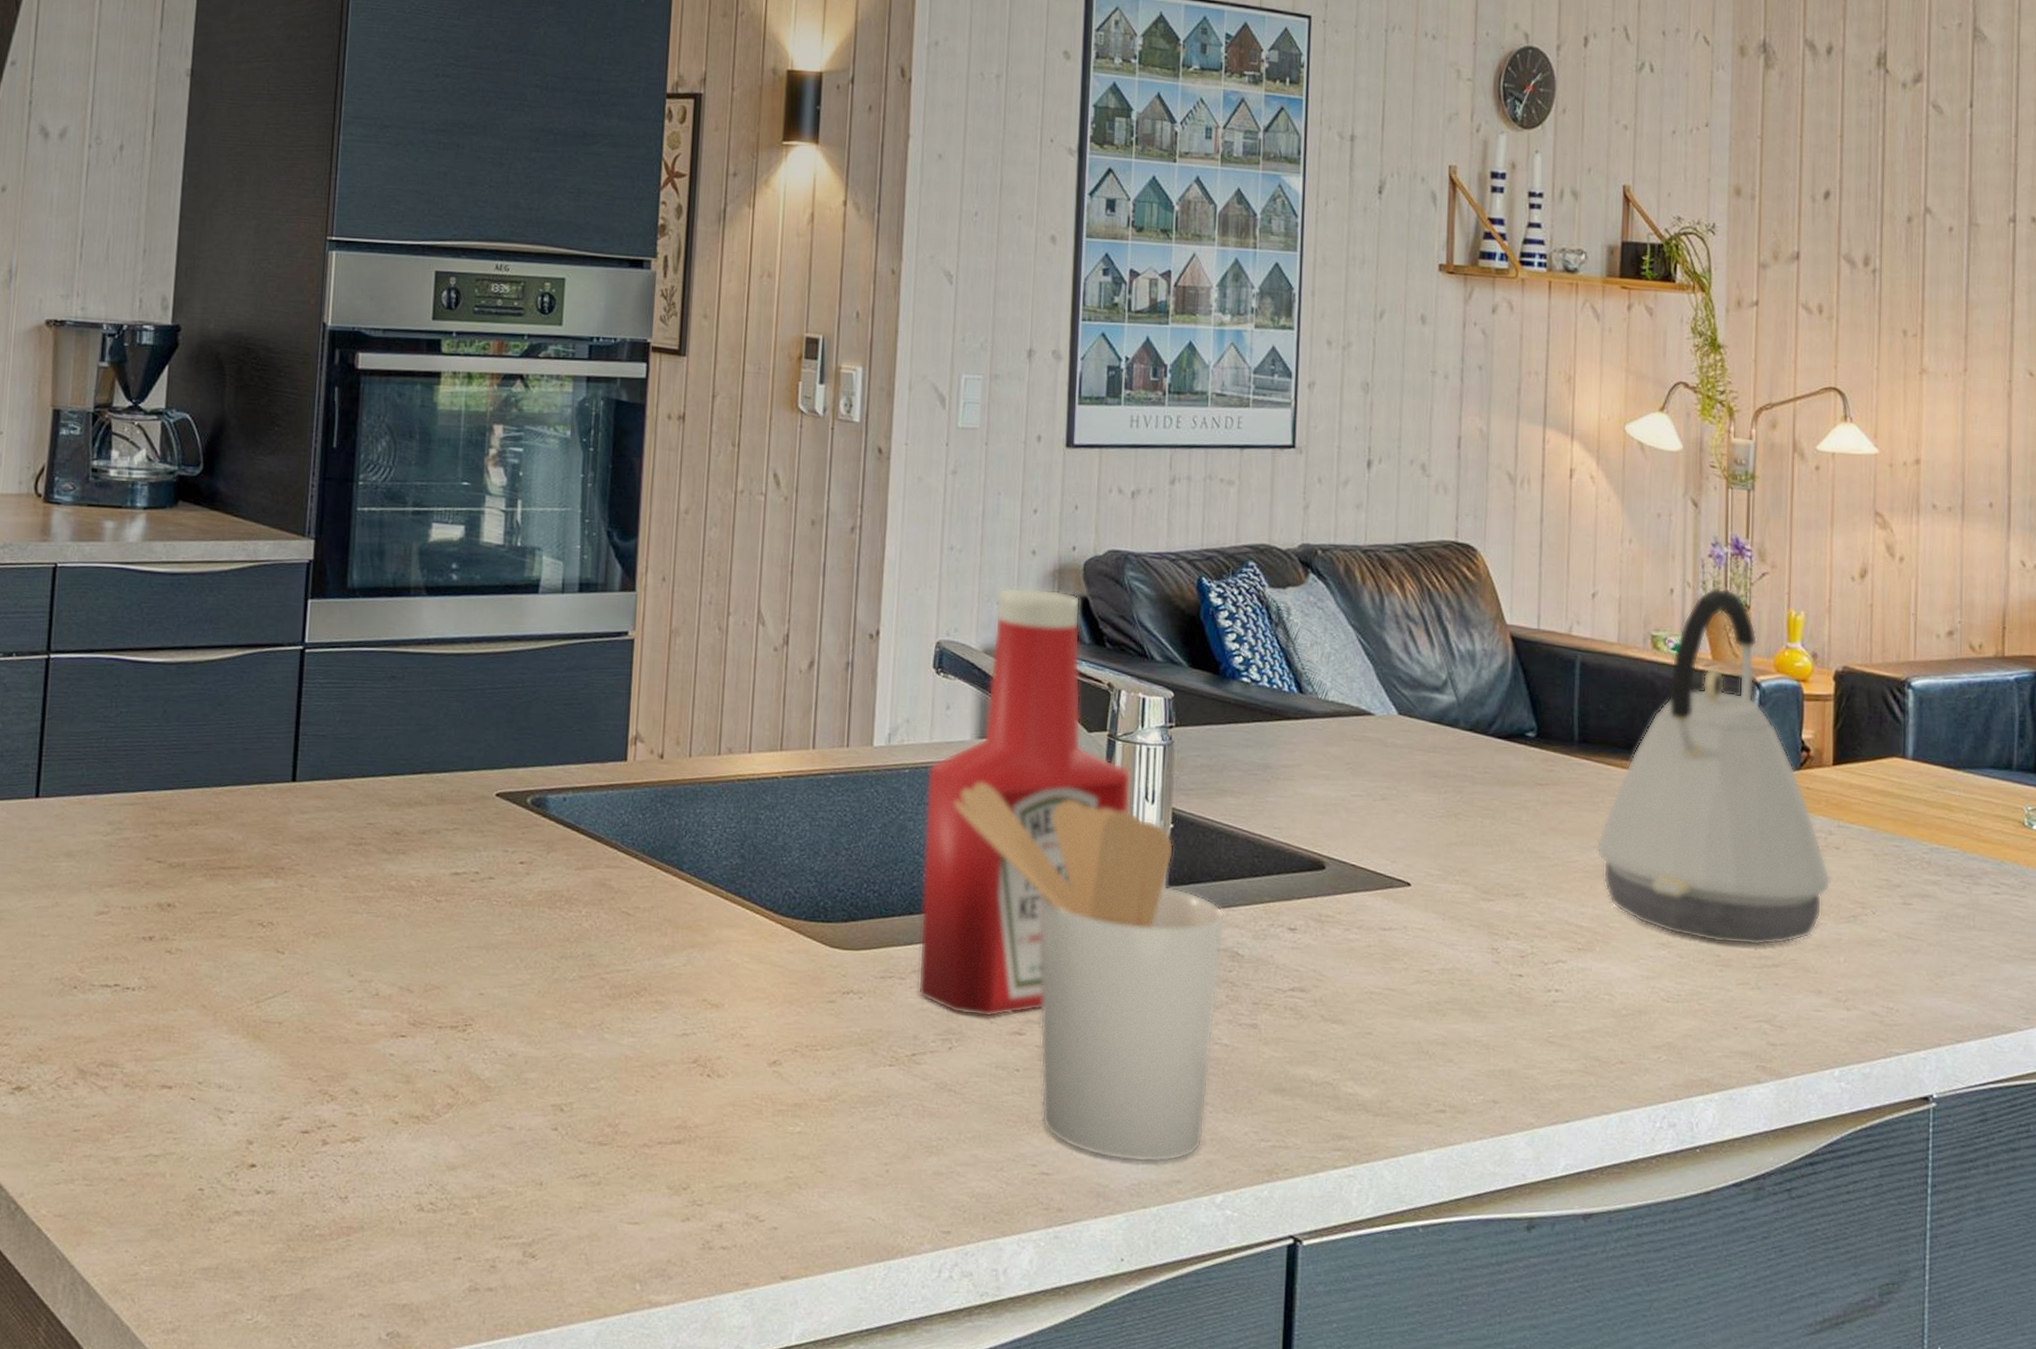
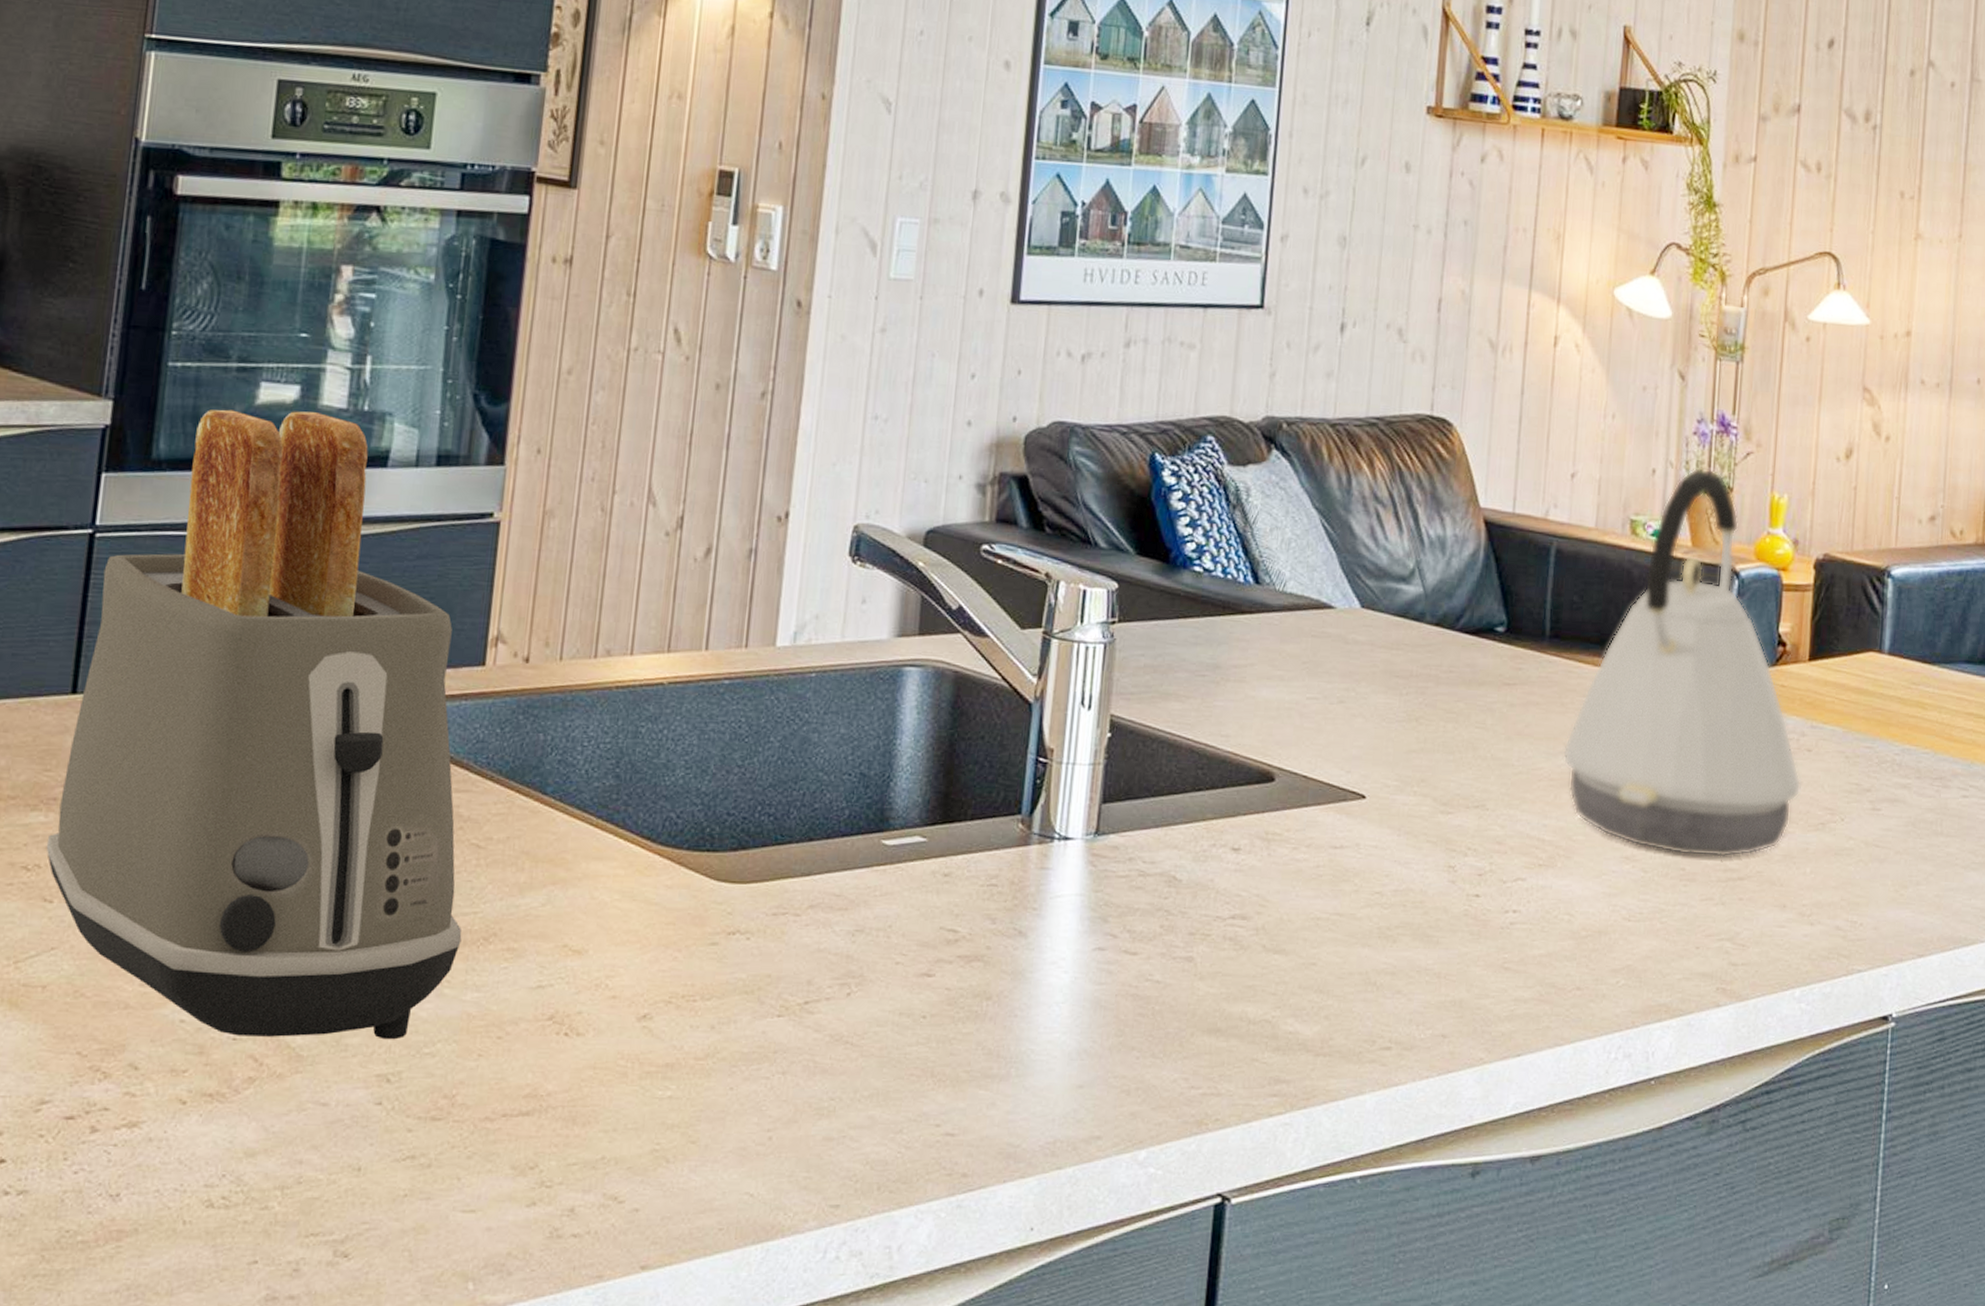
toaster: none [277,546,618,1076] -> present [46,409,462,1040]
ketchup bottle: present [917,587,1131,1018] -> none [814,463,1067,958]
utensil holder: present [954,782,1225,1163] -> none [866,687,1163,1117]

